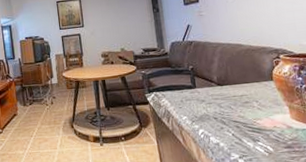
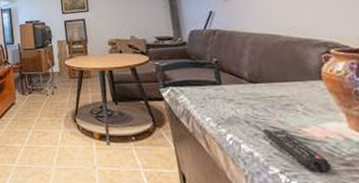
remote control: none [227,122,278,155] -> present [262,129,332,173]

